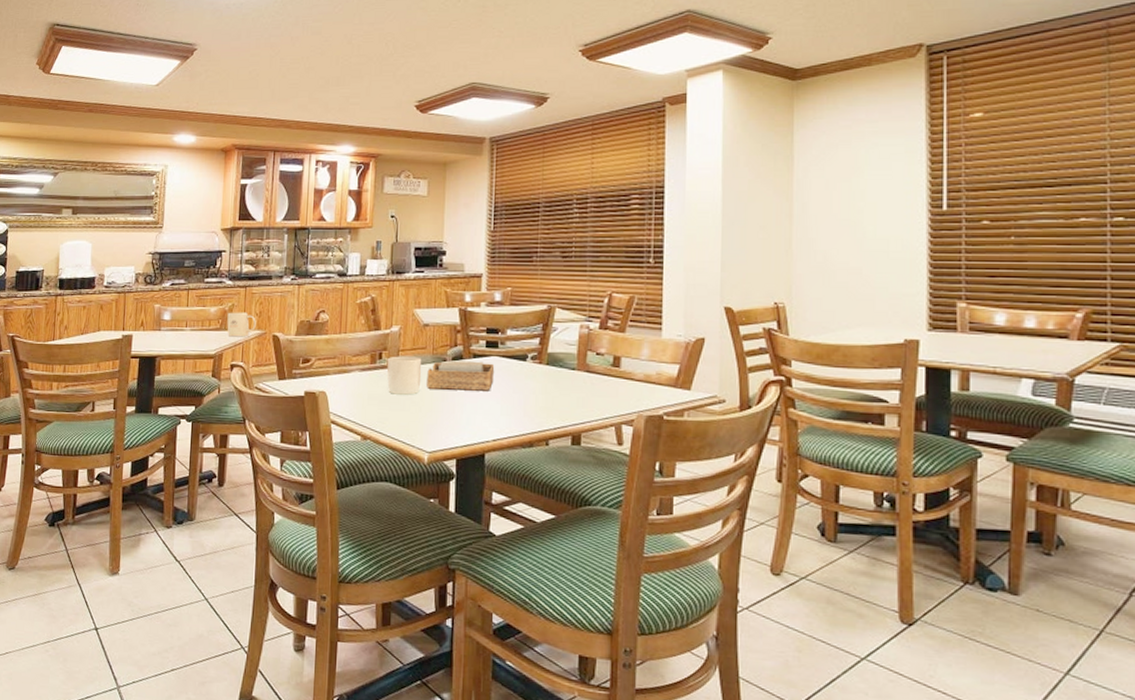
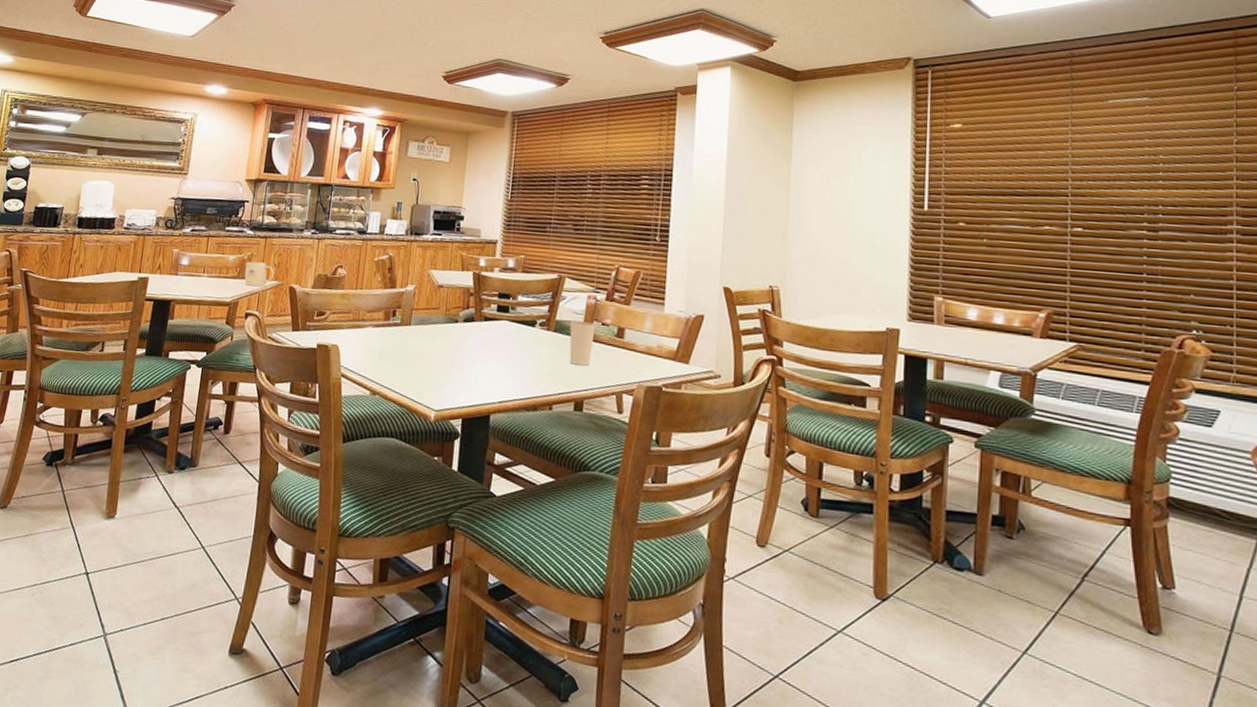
mug: present [386,356,422,395] -> none [399,314,435,354]
napkin holder: present [427,360,495,391] -> none [437,322,505,354]
cup: none [563,351,590,398] -> present [569,320,596,366]

